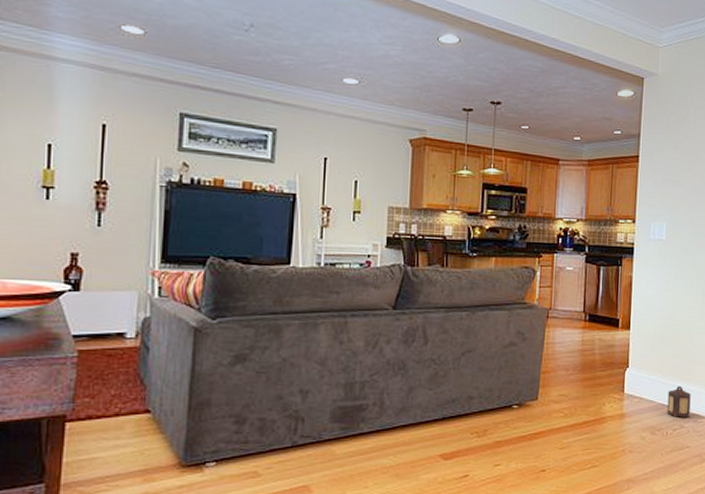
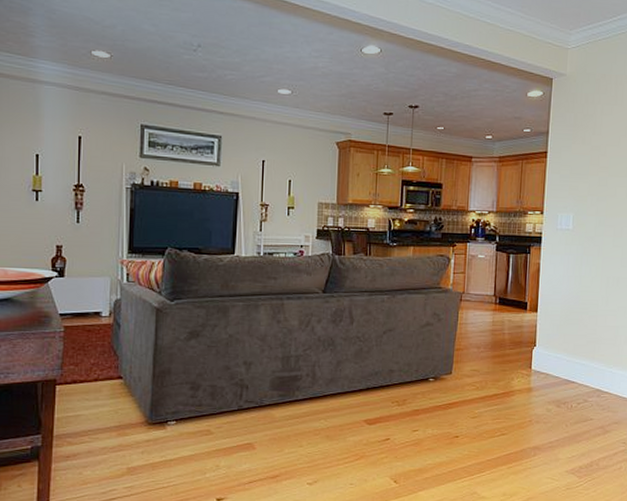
lantern: present [667,386,691,417] -> none [571,364,595,392]

